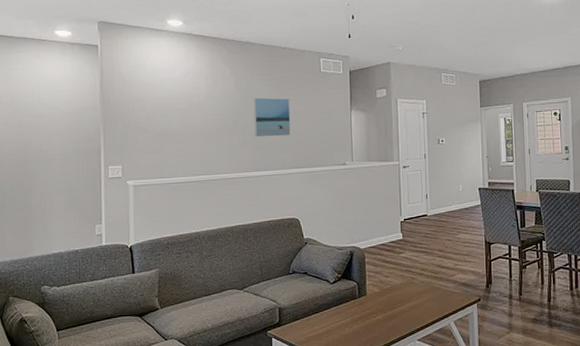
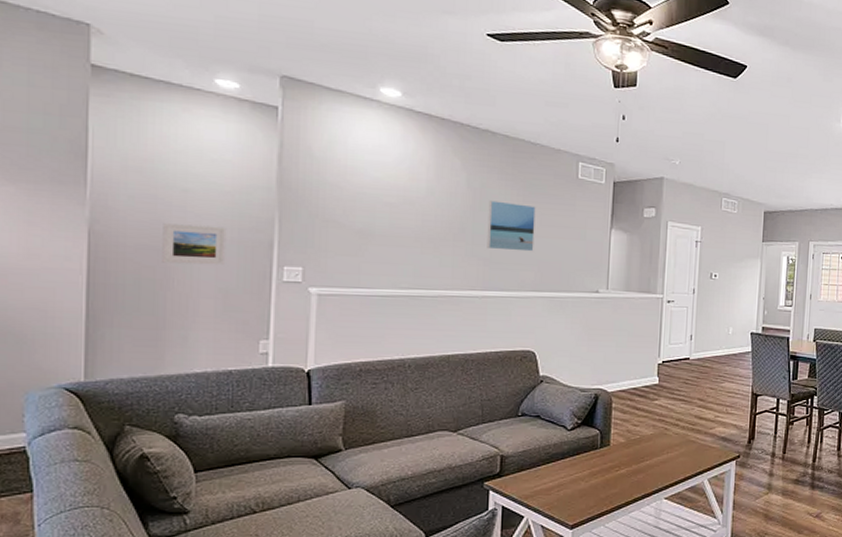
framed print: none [27,140,69,172] -> present [162,223,227,266]

